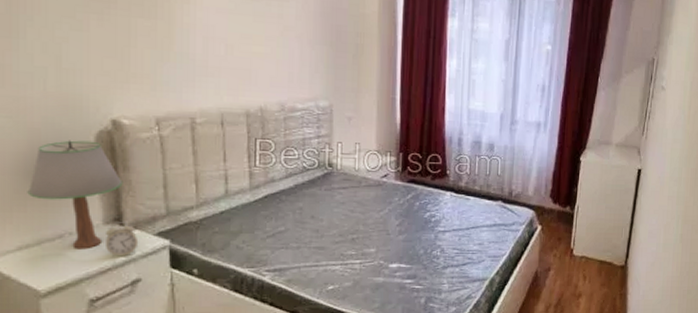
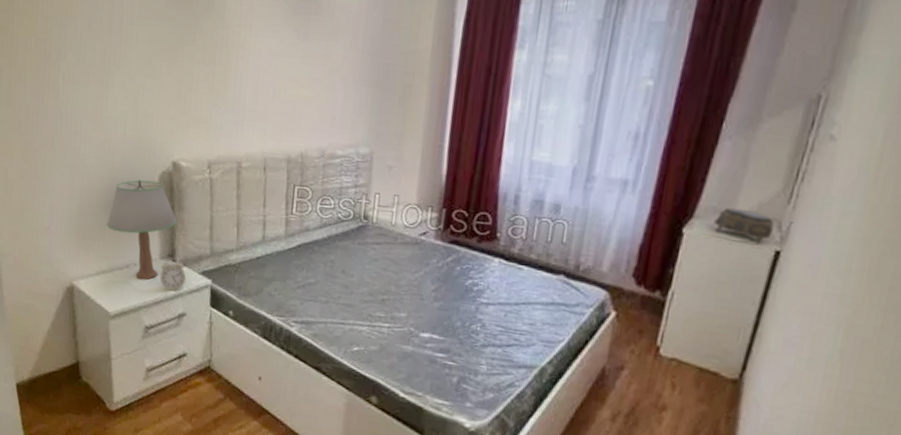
jewelry box: none [599,140,637,165] -> present [713,207,776,244]

